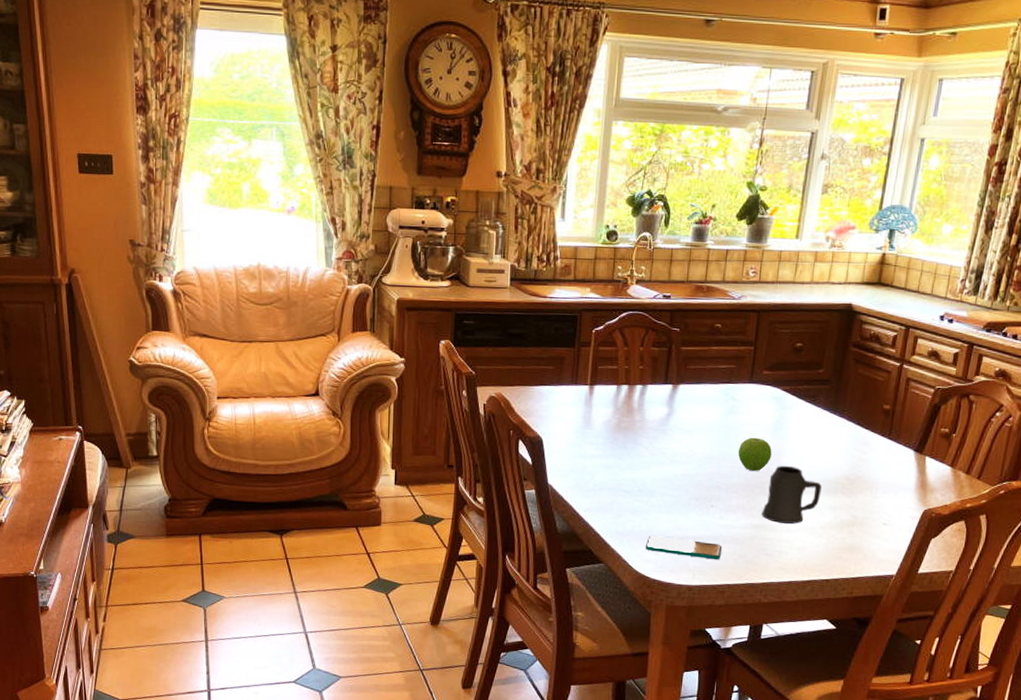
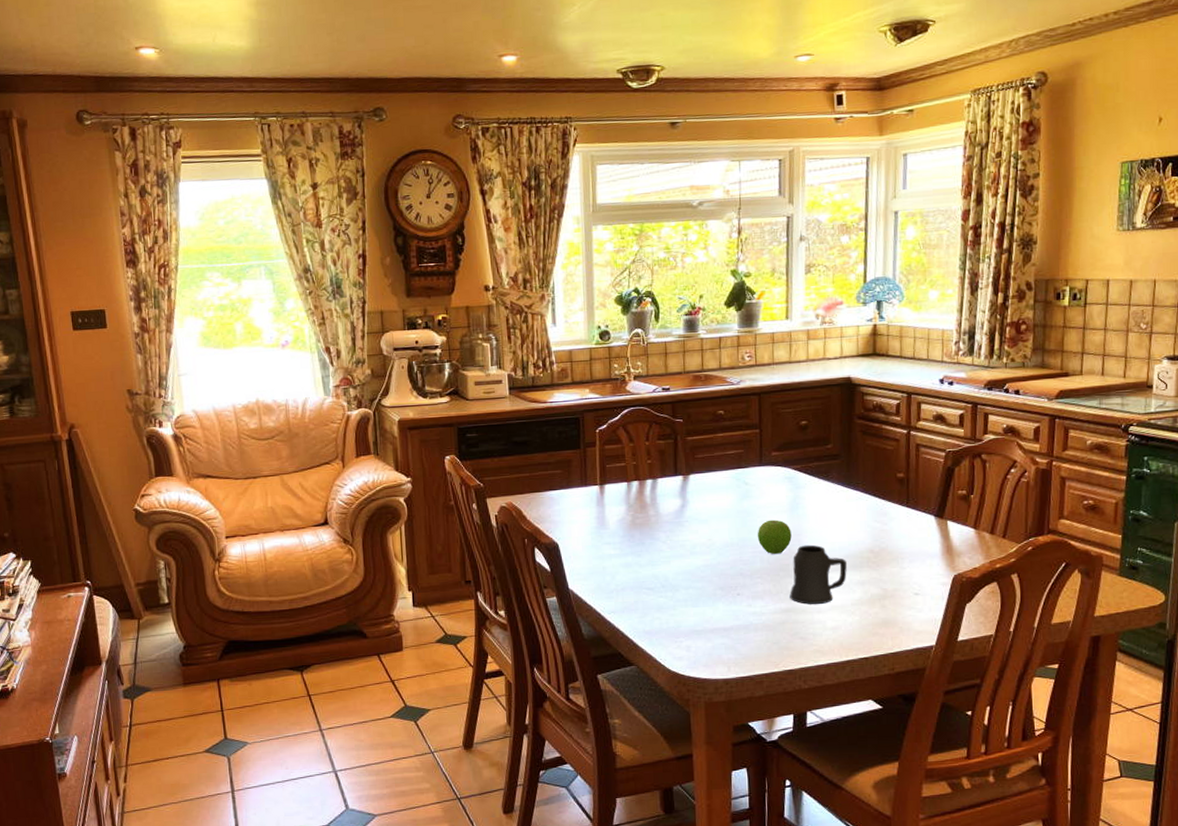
smartphone: present [645,535,723,560] -> none [675,631,755,650]

